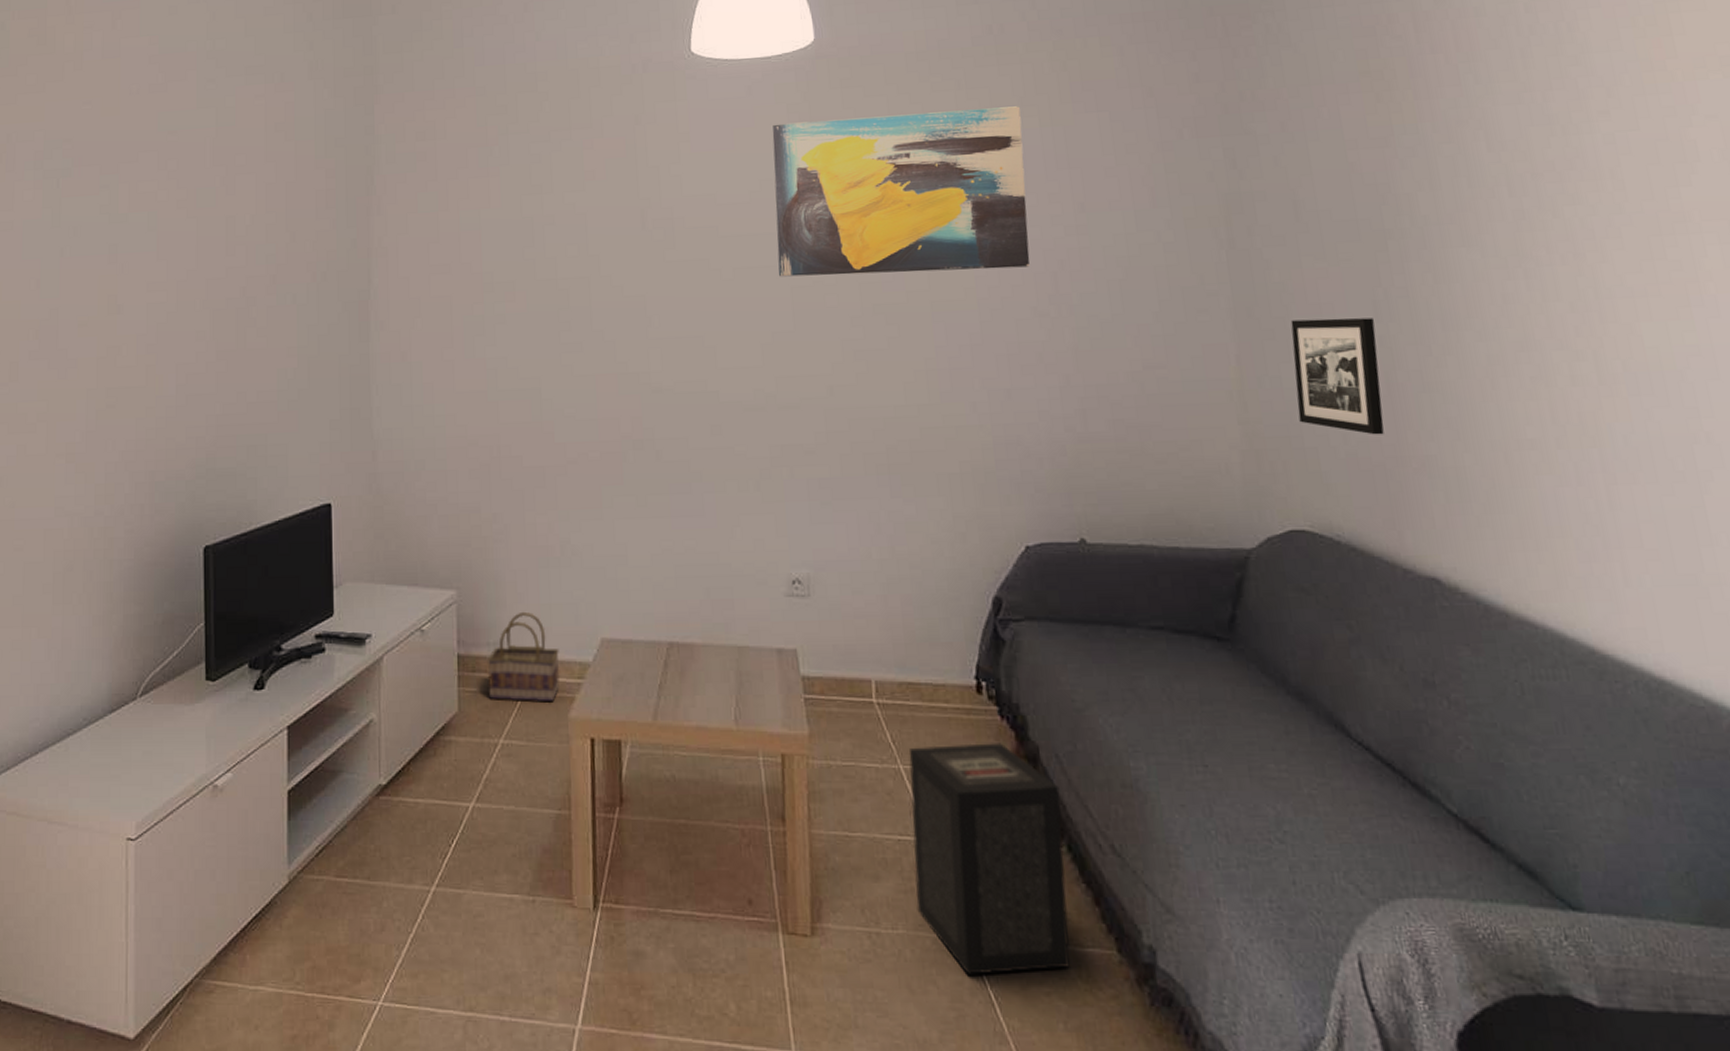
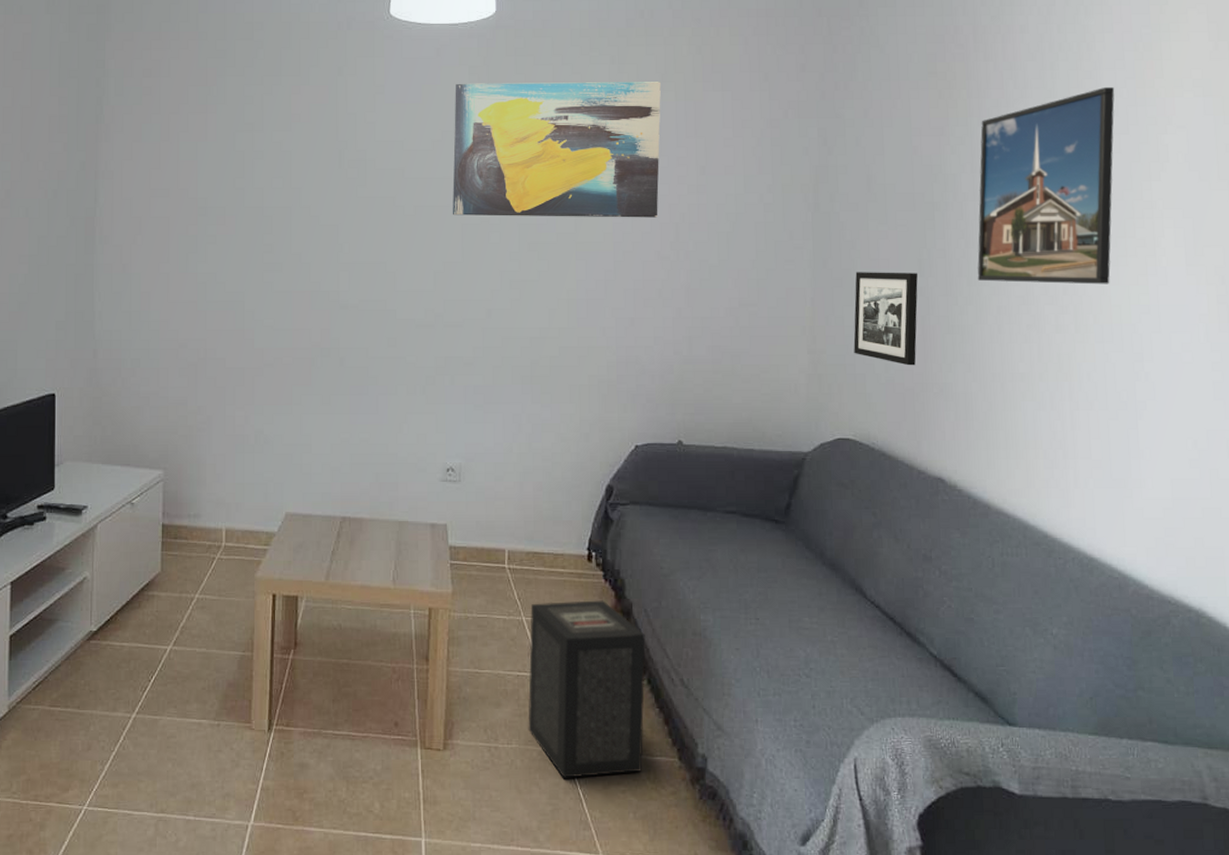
basket: present [488,611,560,701] -> none [187,489,250,564]
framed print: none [1436,73,1639,325] -> present [977,86,1115,285]

